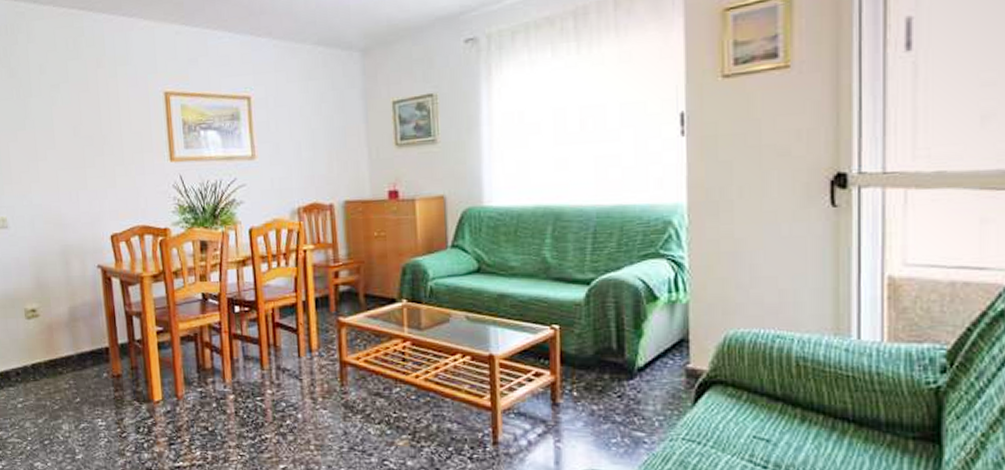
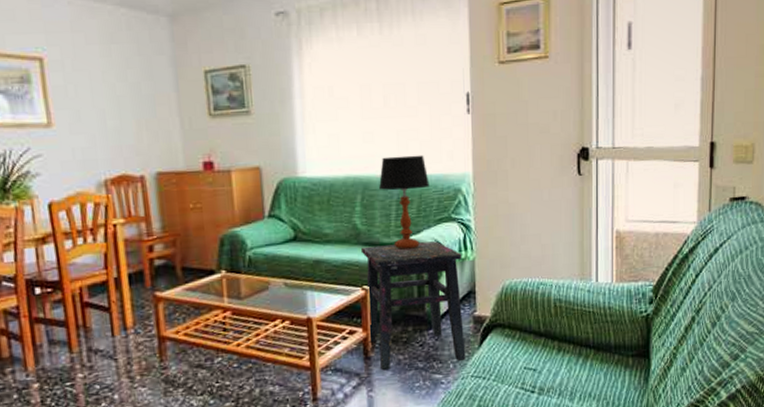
side table: none [551,280,676,420] -> present [361,241,466,370]
table lamp: none [573,183,633,287] -> present [379,155,430,250]

